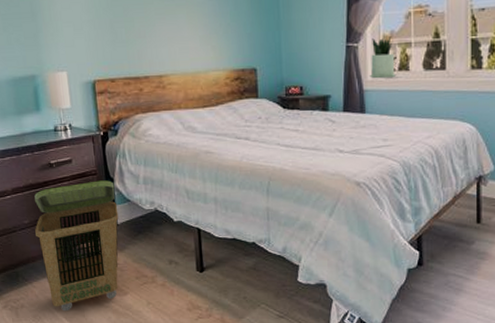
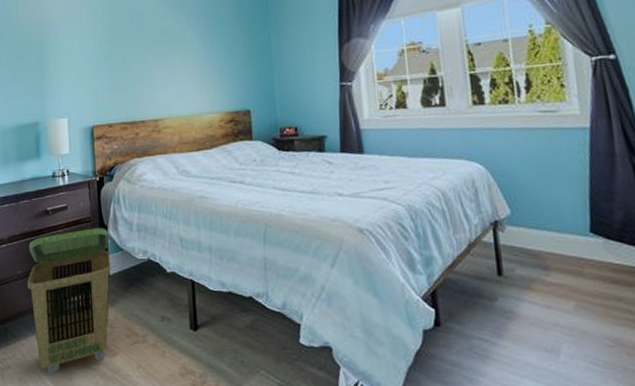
planter: present [369,36,397,79] -> none [365,74,394,118]

